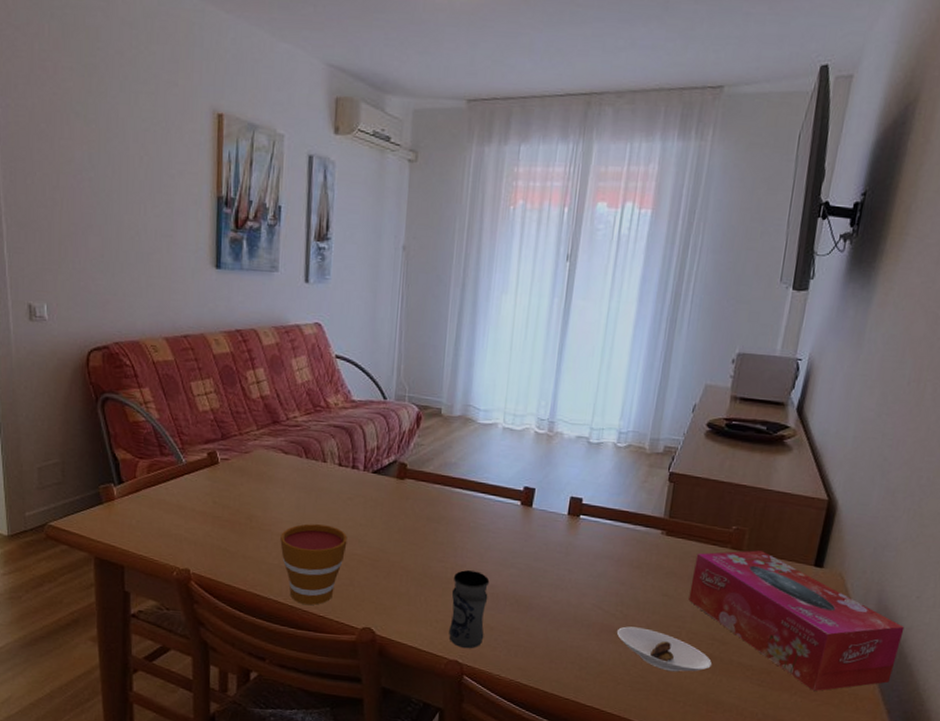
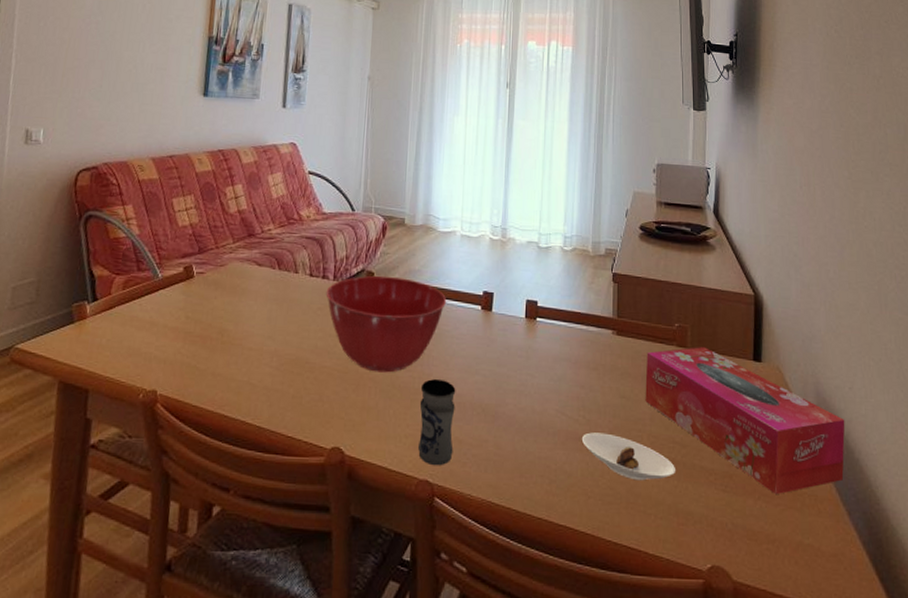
cup: present [280,523,348,605] -> none [250,336,317,424]
mixing bowl: none [356,467,484,563] -> present [326,276,447,373]

